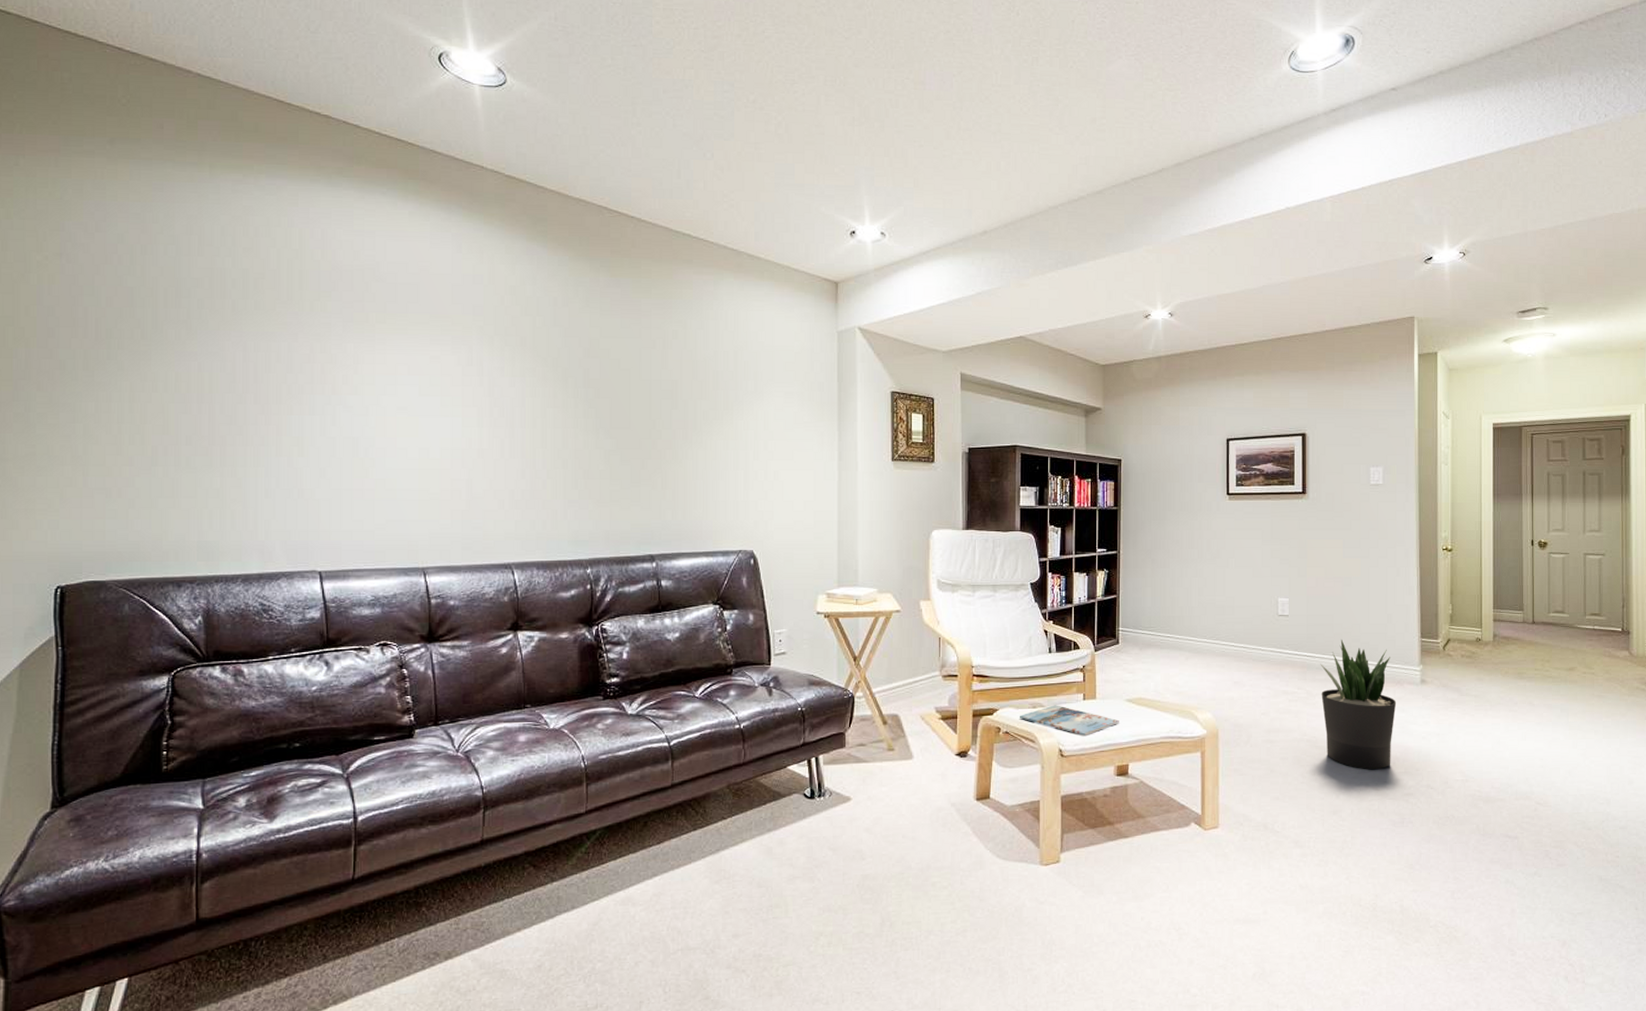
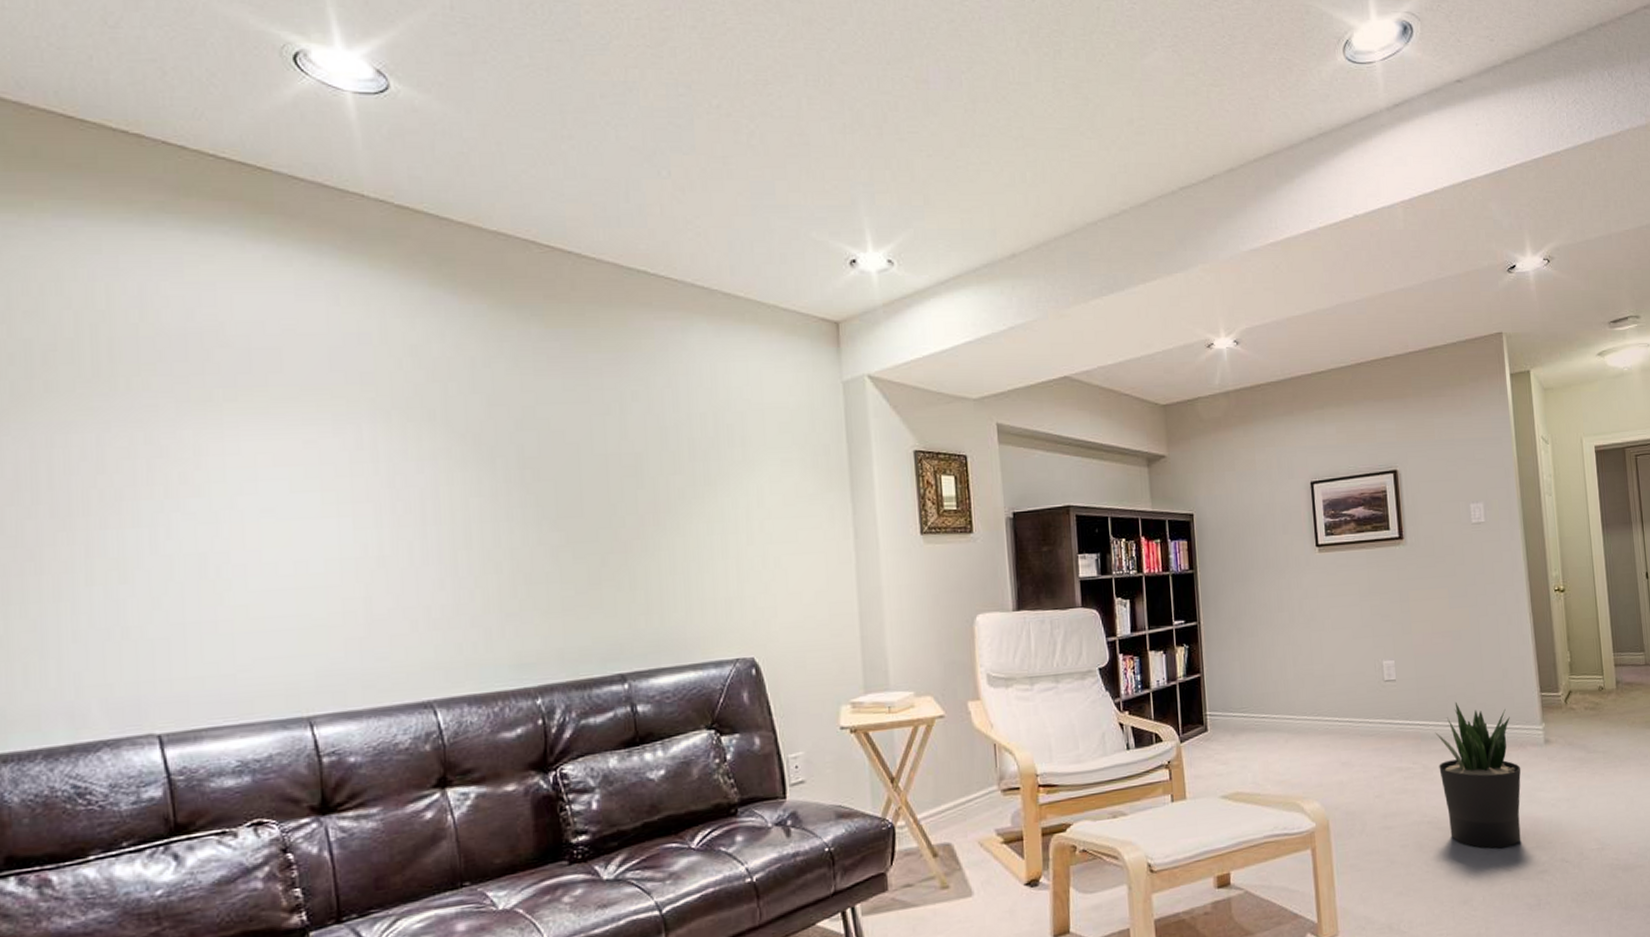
magazine: present [1020,705,1119,736] -> none [1098,811,1215,845]

